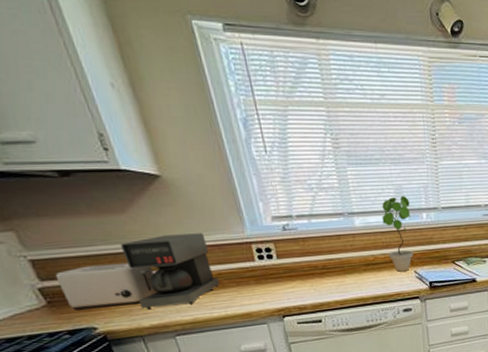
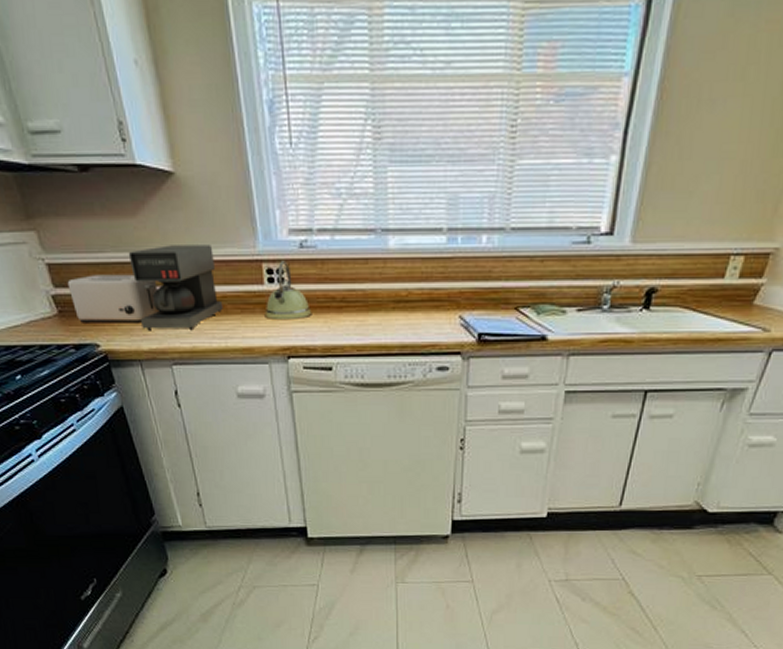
kettle: none [258,241,300,289] -> present [264,261,312,321]
potted plant: present [381,196,414,272] -> none [425,209,466,315]

